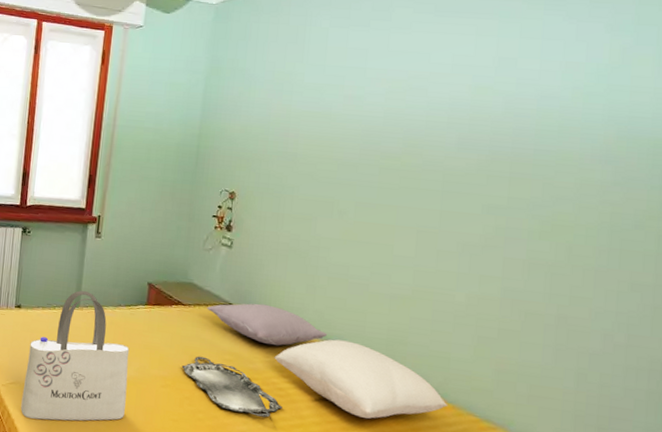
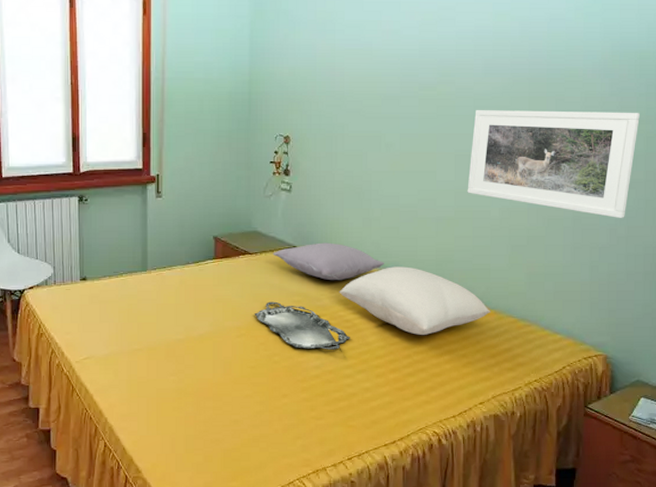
tote bag: present [20,291,130,421] -> none [98,254,203,390]
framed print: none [428,185,651,325] -> present [467,110,640,219]

